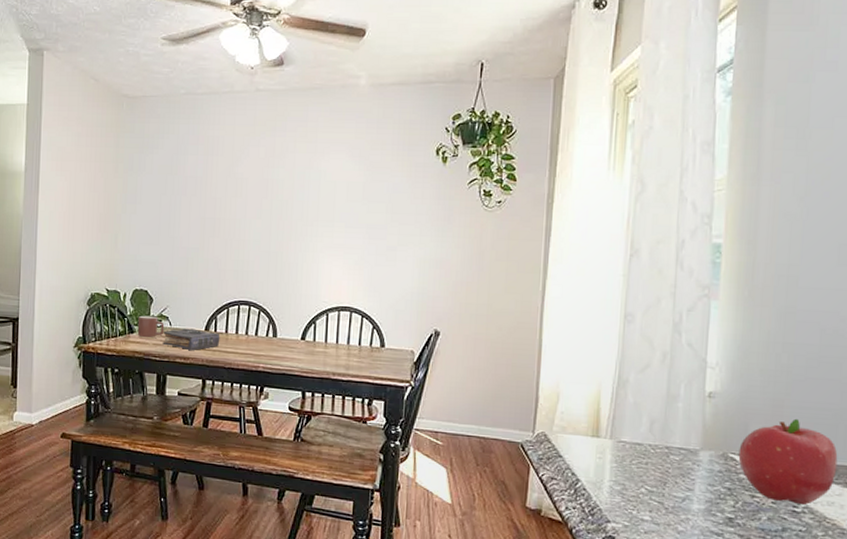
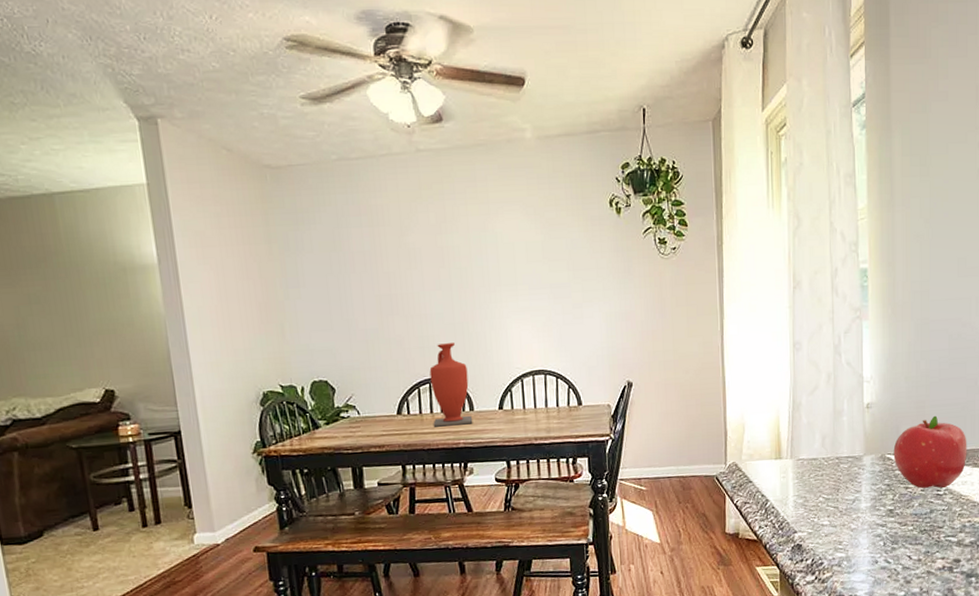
mug: present [137,315,165,340] -> none [321,407,353,433]
book: present [162,328,220,351] -> none [352,414,415,438]
vase: none [236,269,276,350] -> present [429,343,473,427]

